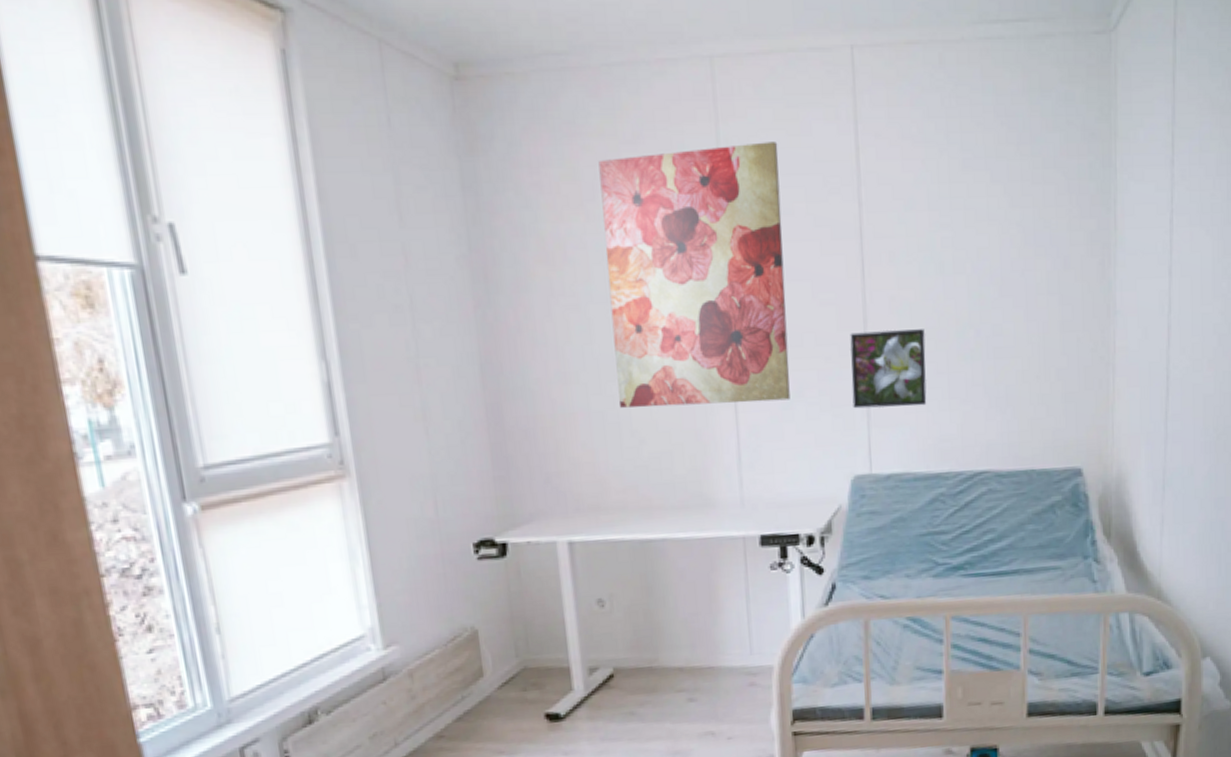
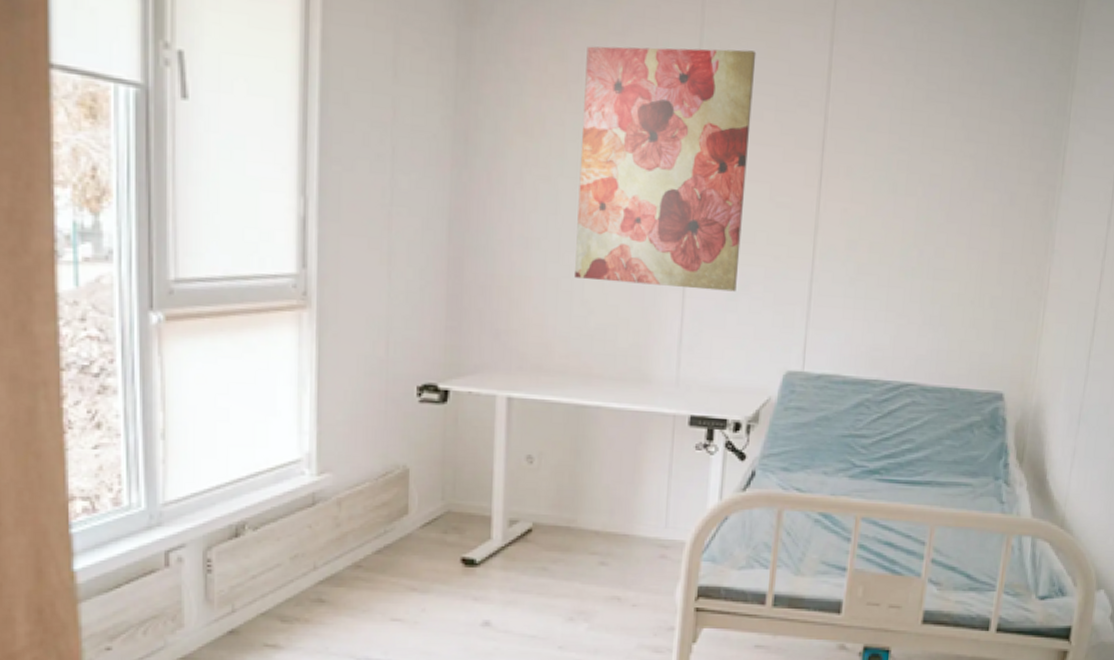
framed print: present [850,329,927,409] -> none [794,237,871,314]

